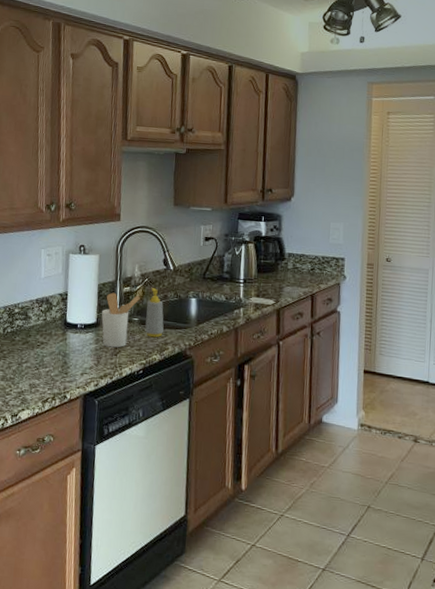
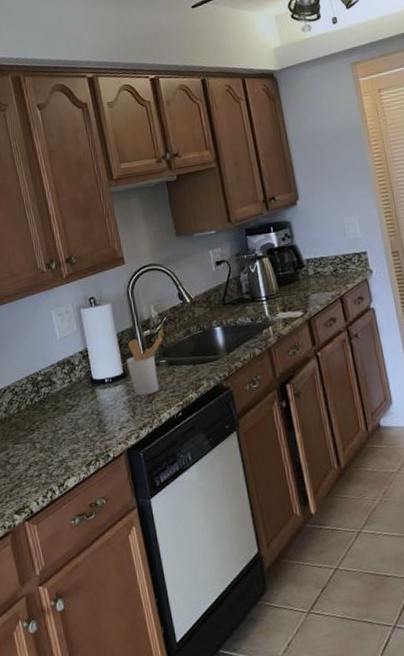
soap bottle: present [145,288,164,338] -> none [171,325,194,377]

